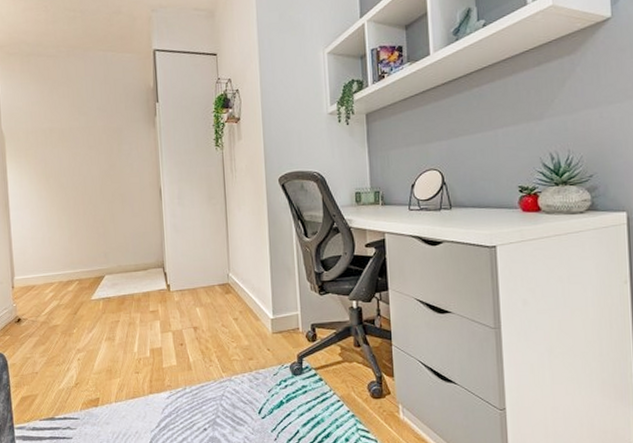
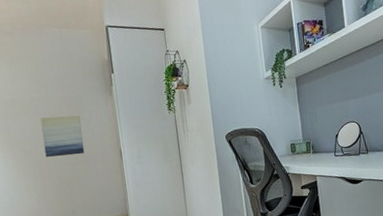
wall art: none [78,147,122,192] -> present [40,115,85,157]

